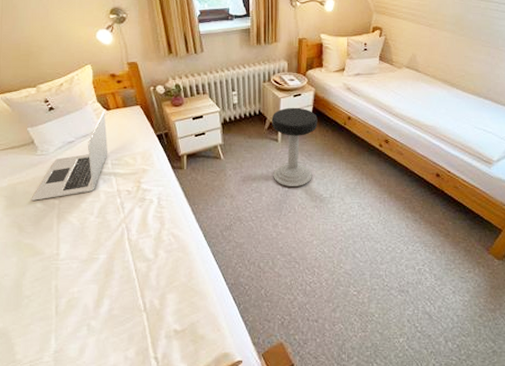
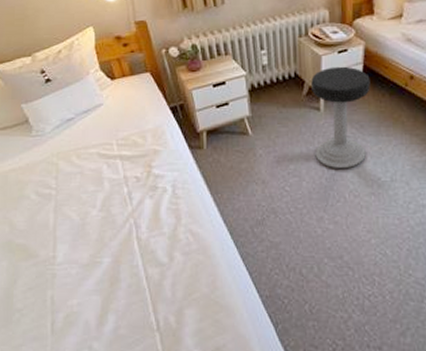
laptop: present [31,111,108,201] -> none [24,80,113,191]

